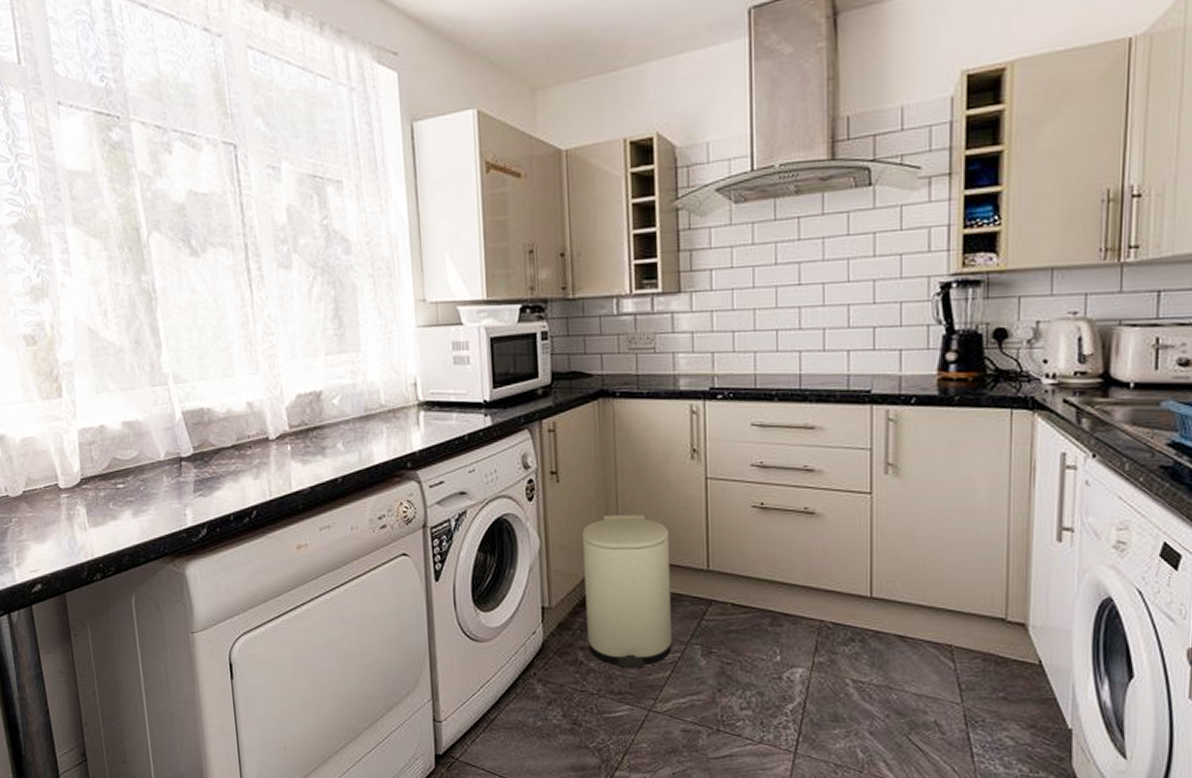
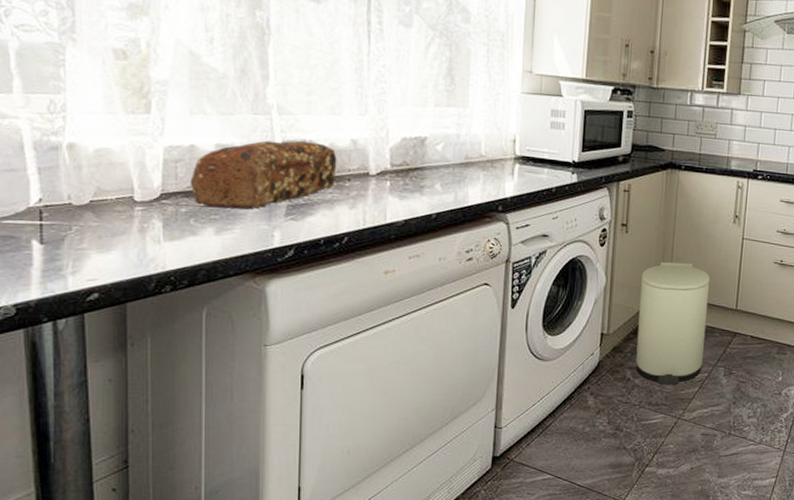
bread loaf: none [104,410,237,489] -> present [189,140,337,210]

